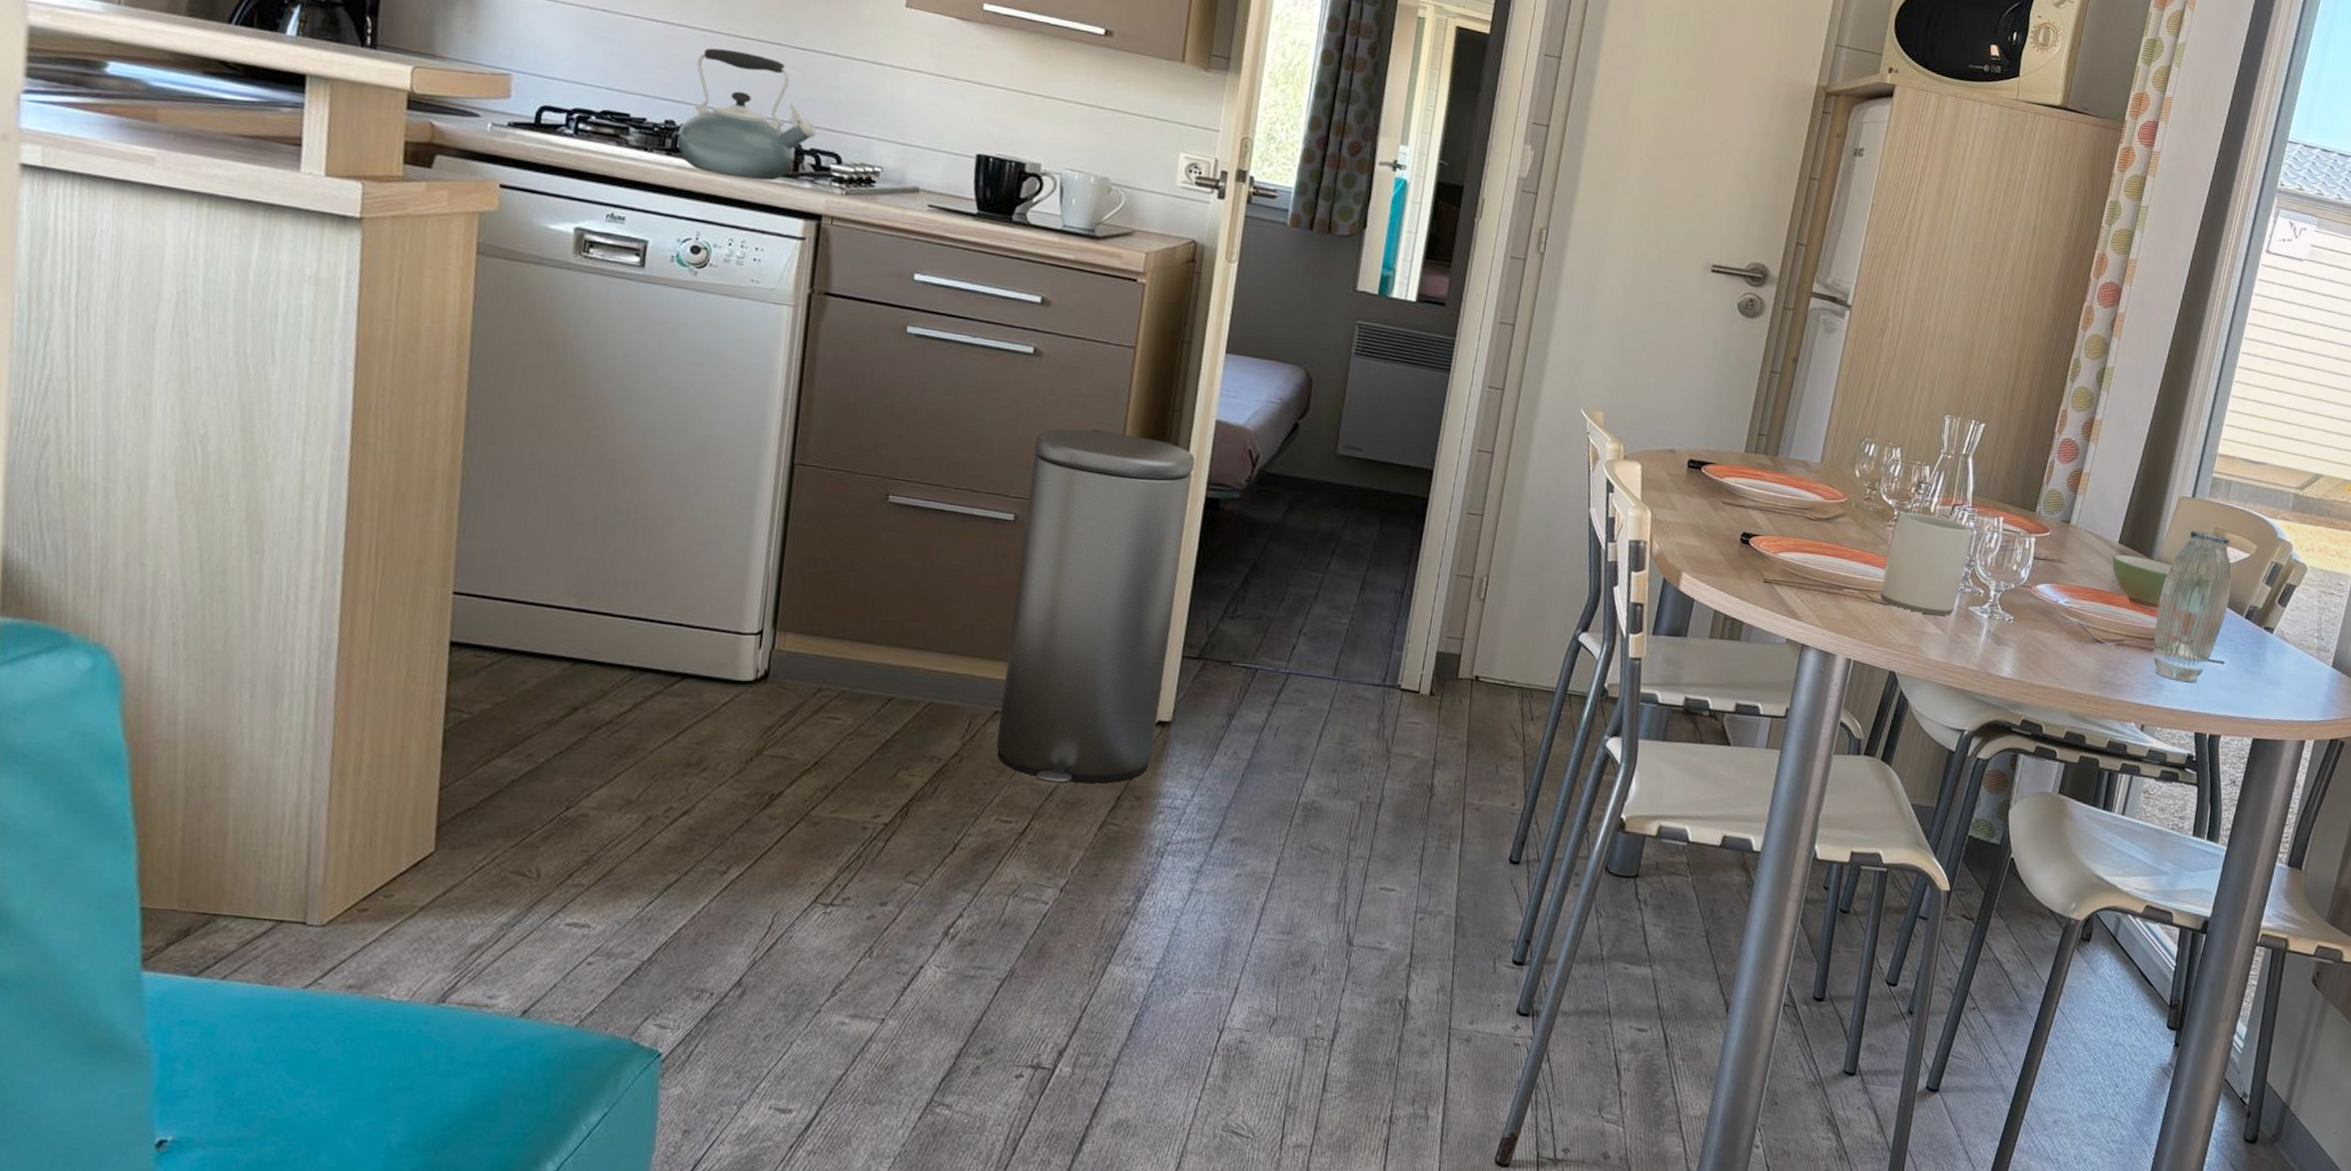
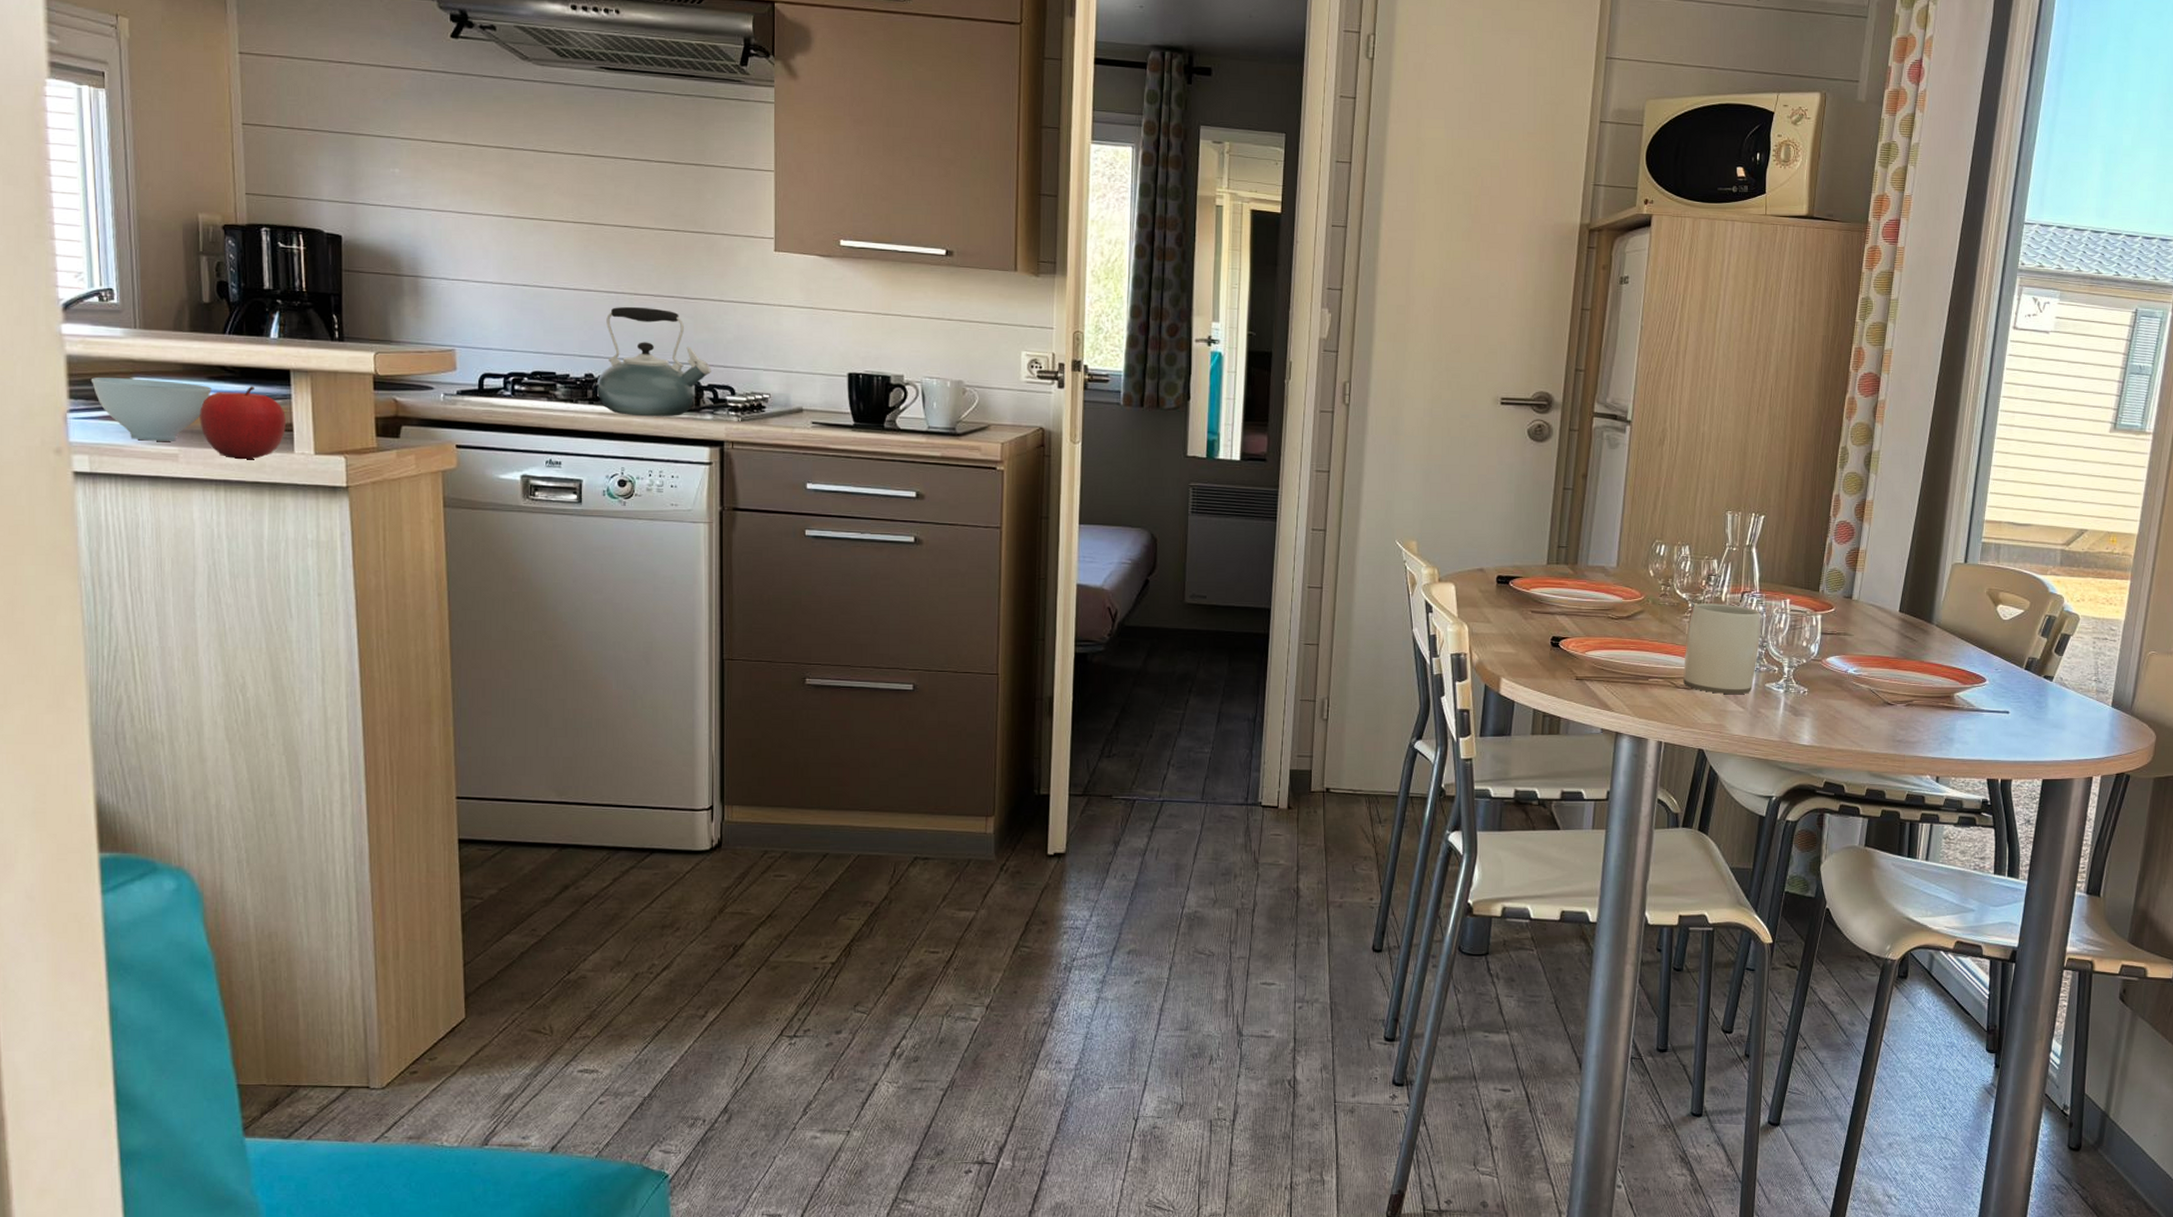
bowl: none [55,56,206,142] -> present [90,378,211,441]
fruit: none [186,88,295,174] -> present [200,386,286,460]
pedal bin: present [996,428,1195,784] -> none [919,603,1062,916]
bowl: present [2111,554,2171,612] -> none [1894,622,1951,672]
vase: present [2152,530,2232,683] -> none [1941,593,2009,734]

